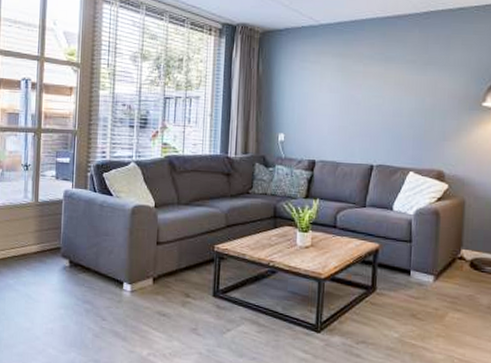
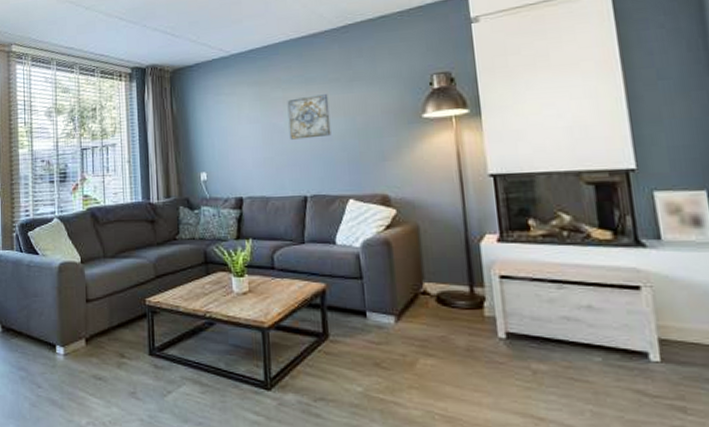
wall art: none [364,72,404,113] -> present [287,93,331,140]

